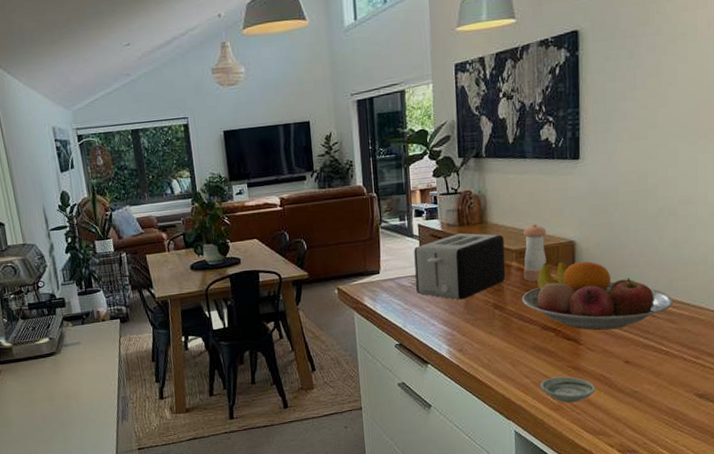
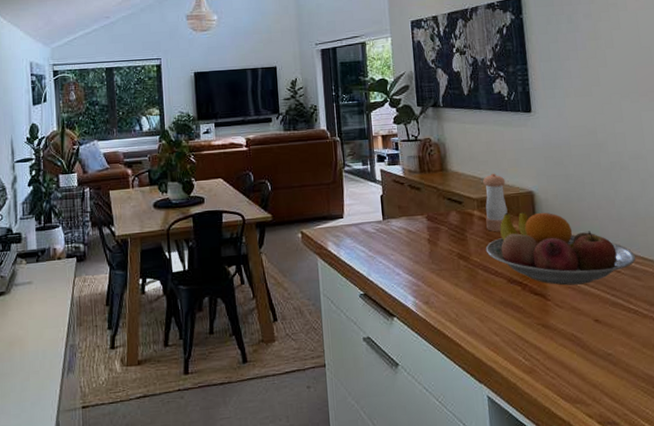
toaster: present [414,233,506,300] -> none [377,180,469,248]
saucer: present [540,376,596,403] -> none [511,334,568,365]

